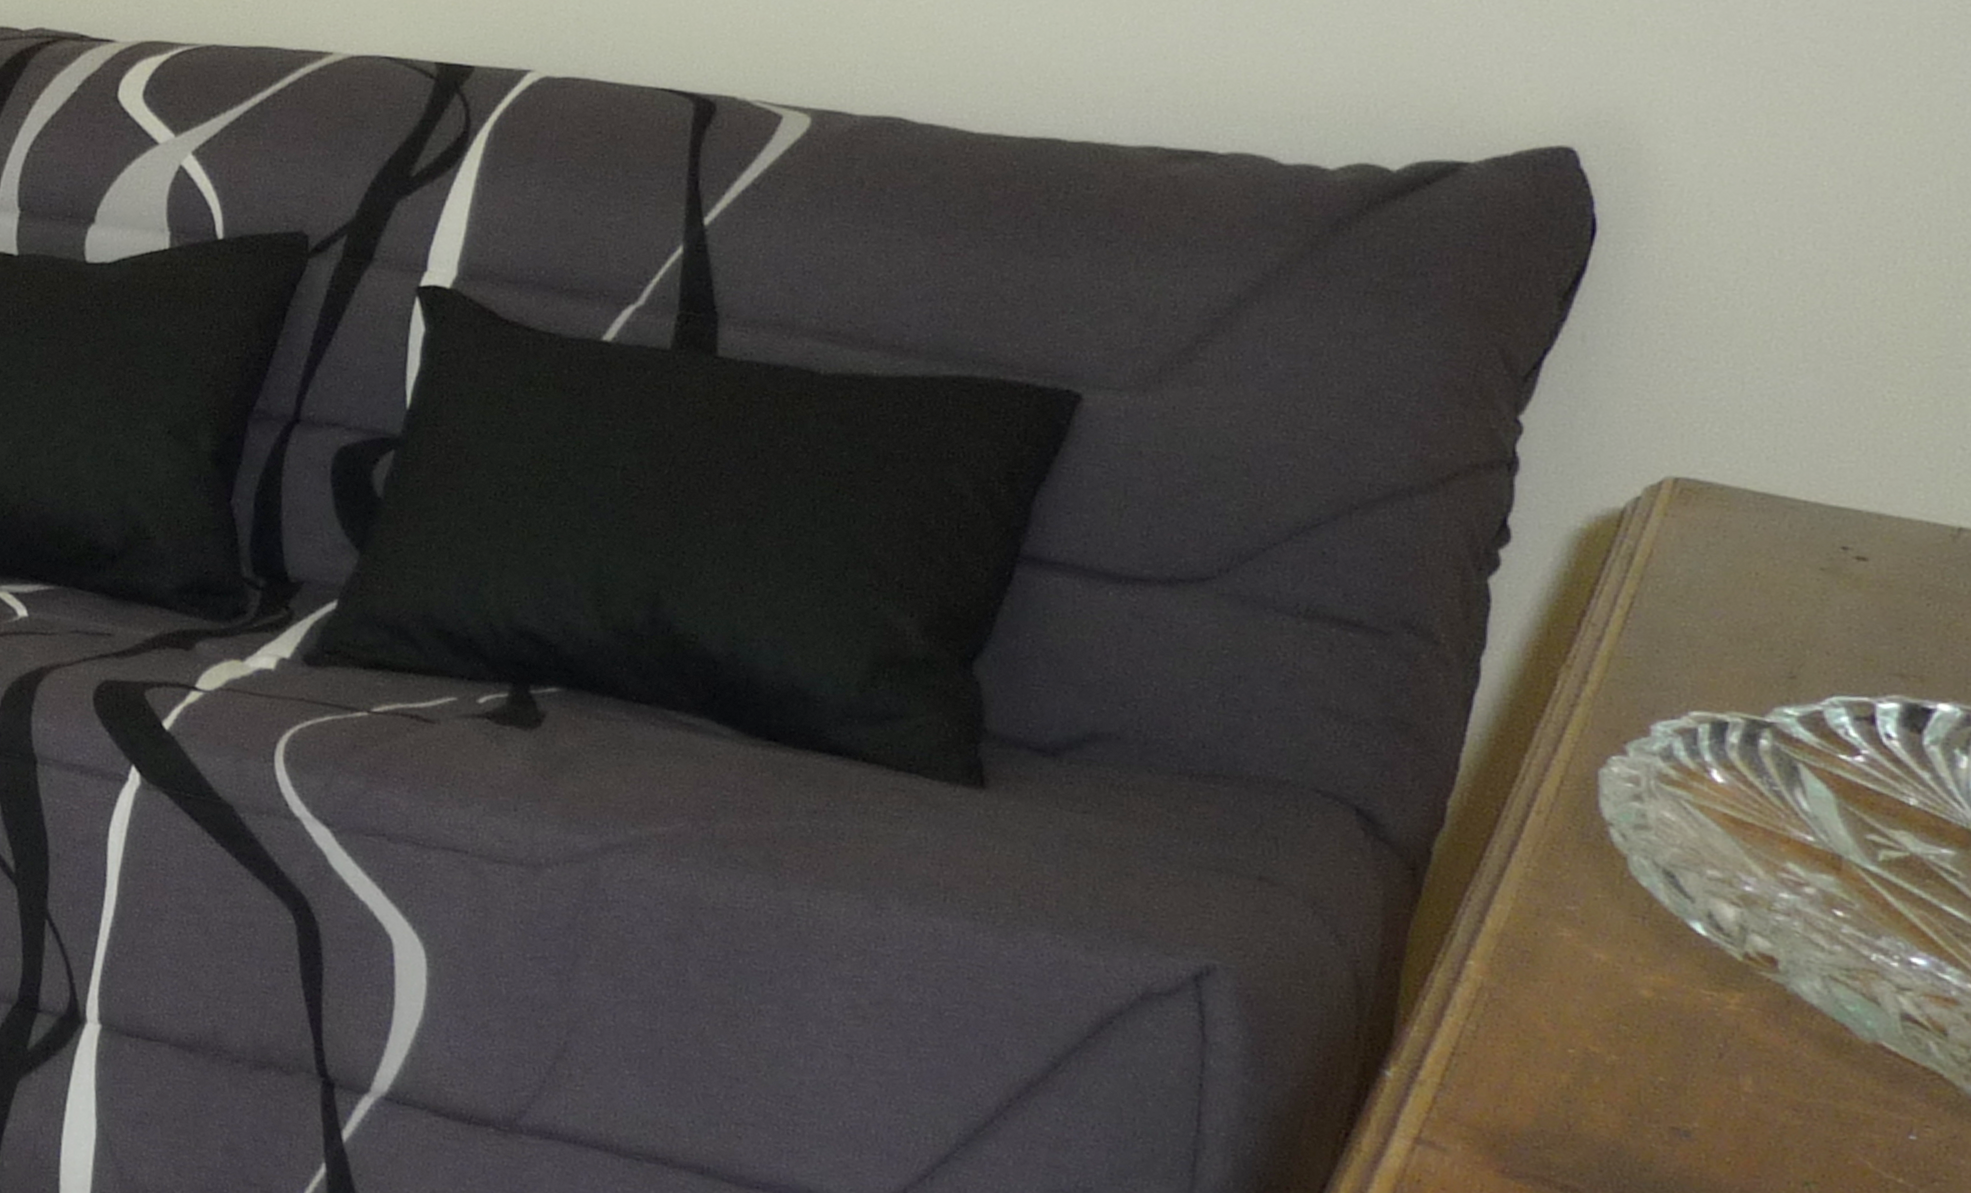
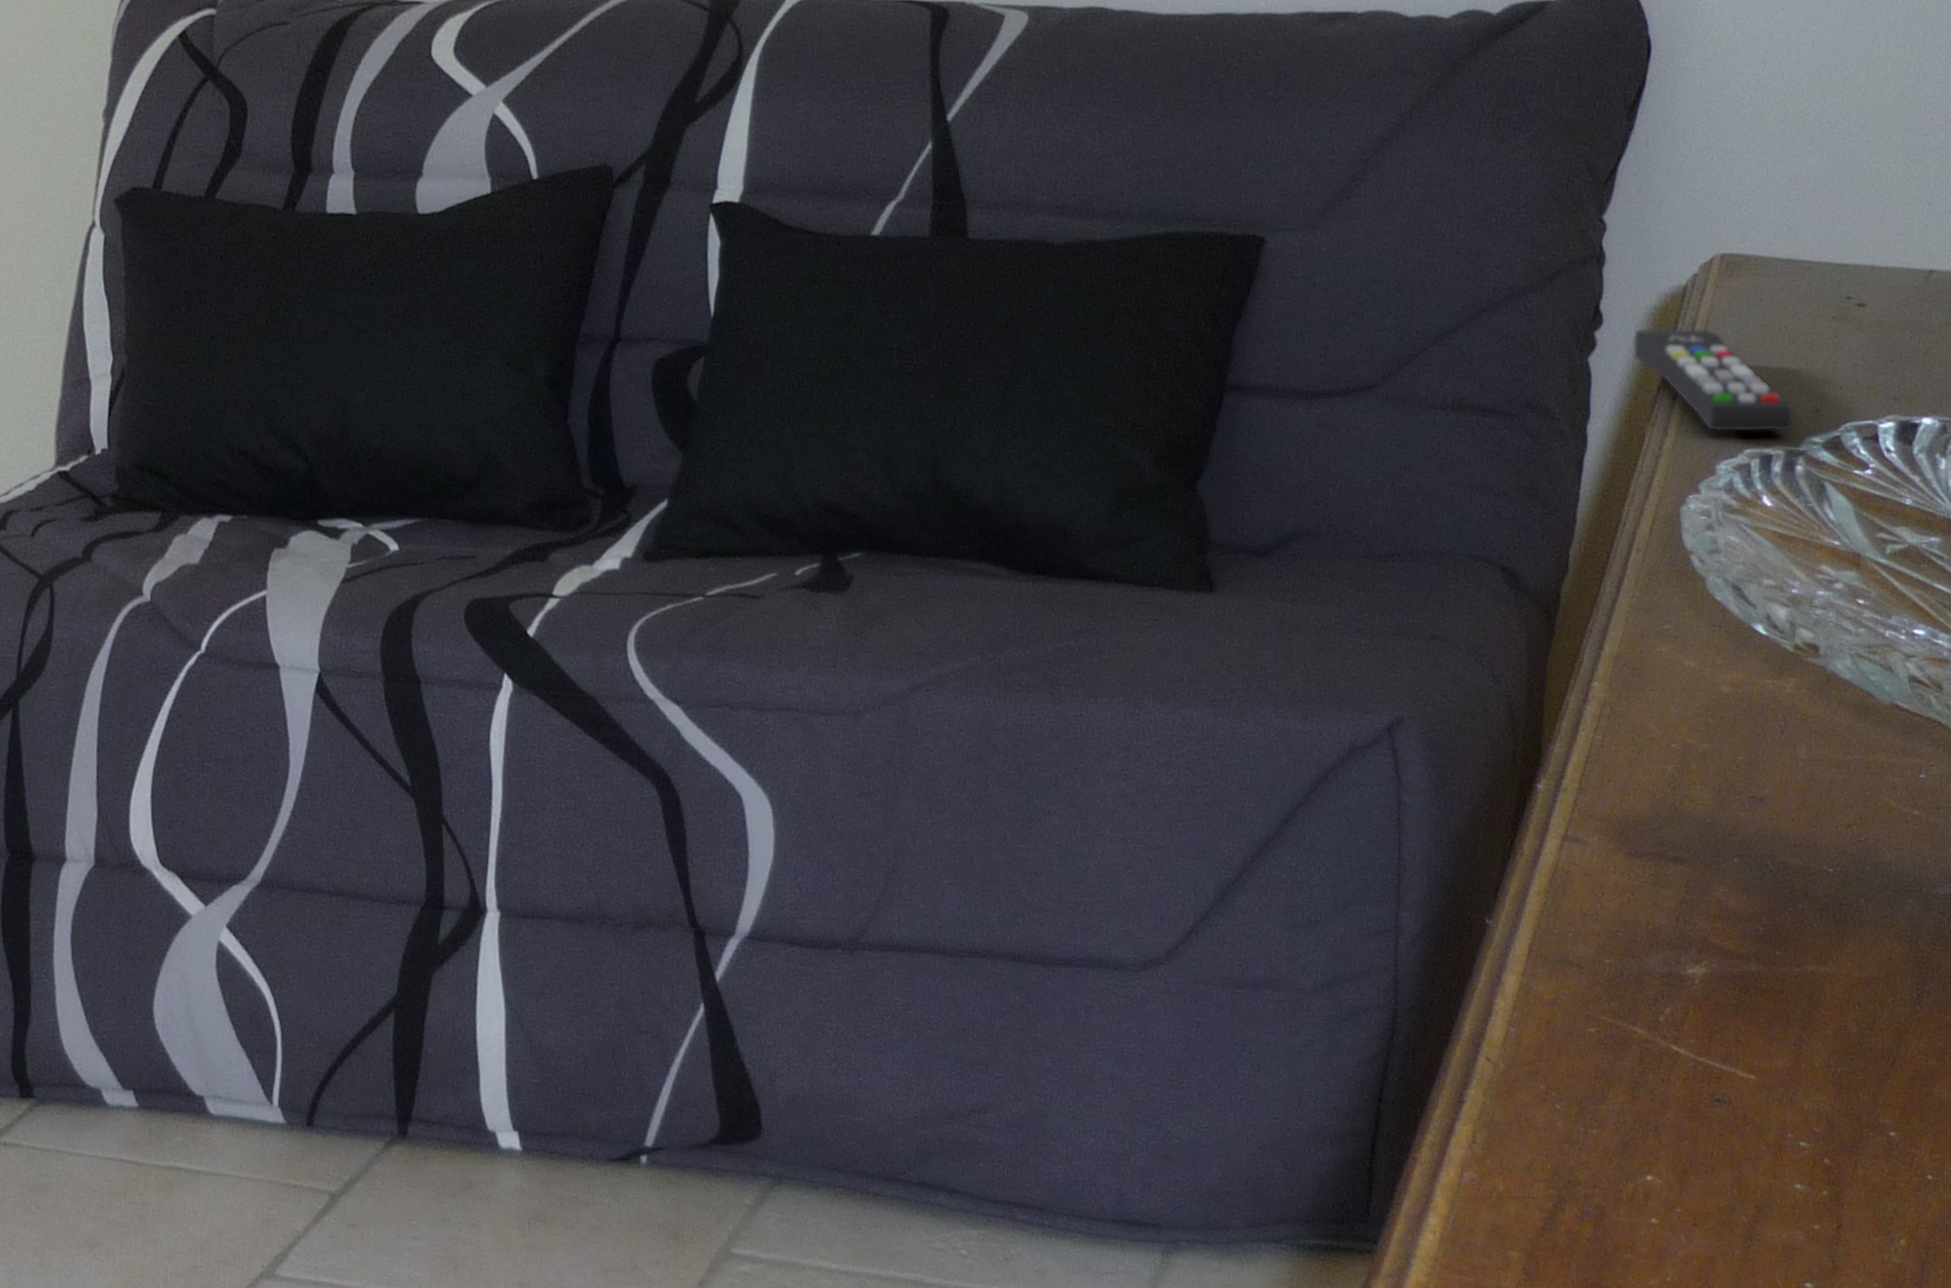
remote control: none [1547,551,1763,698] -> present [1633,328,1795,433]

